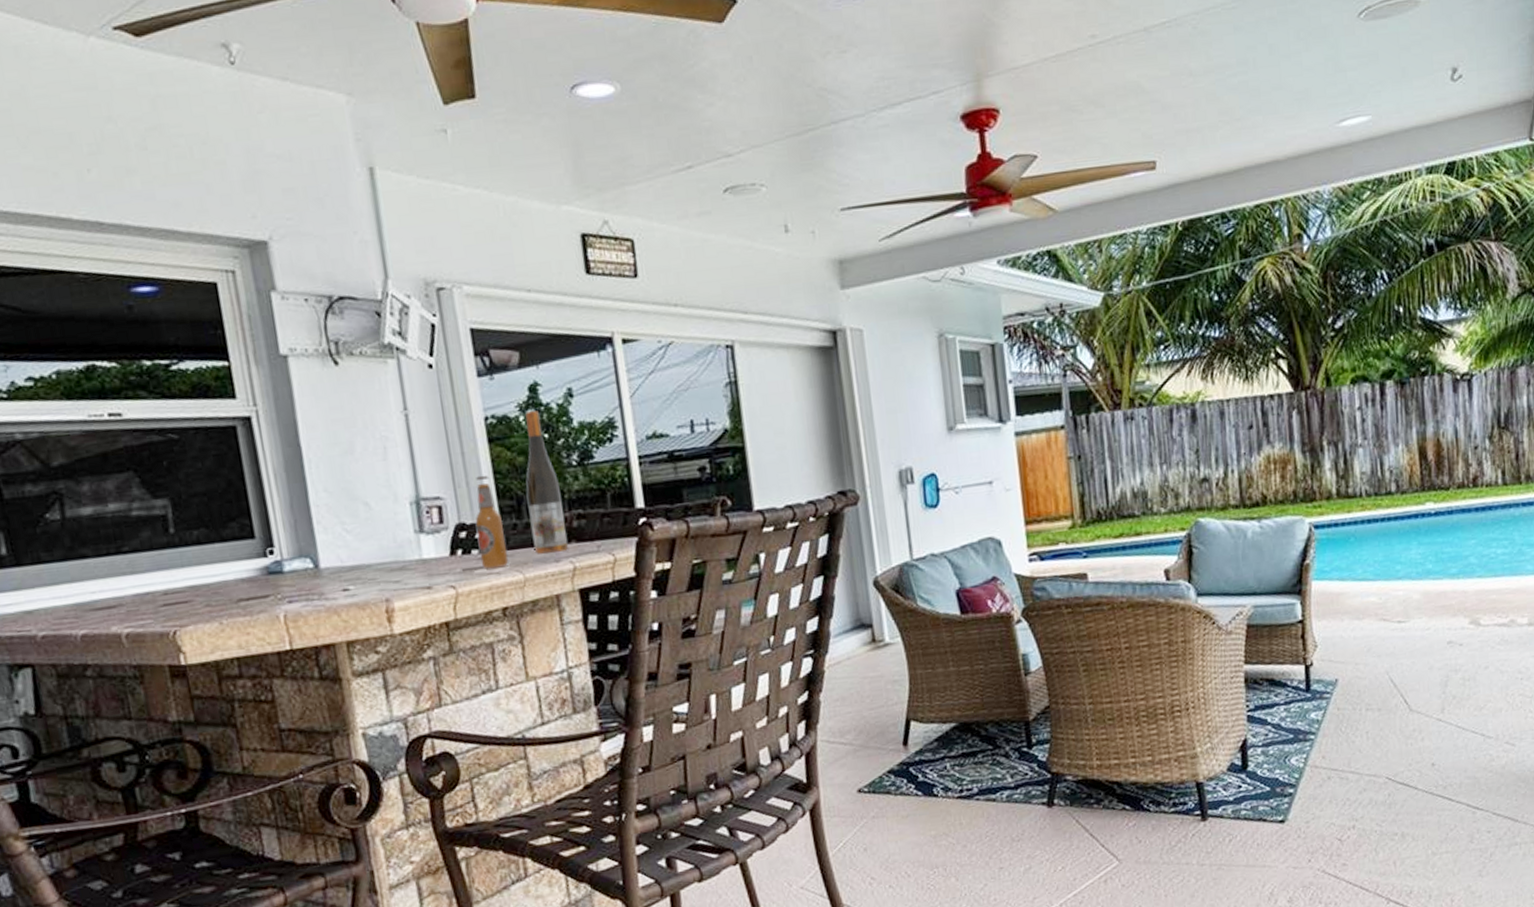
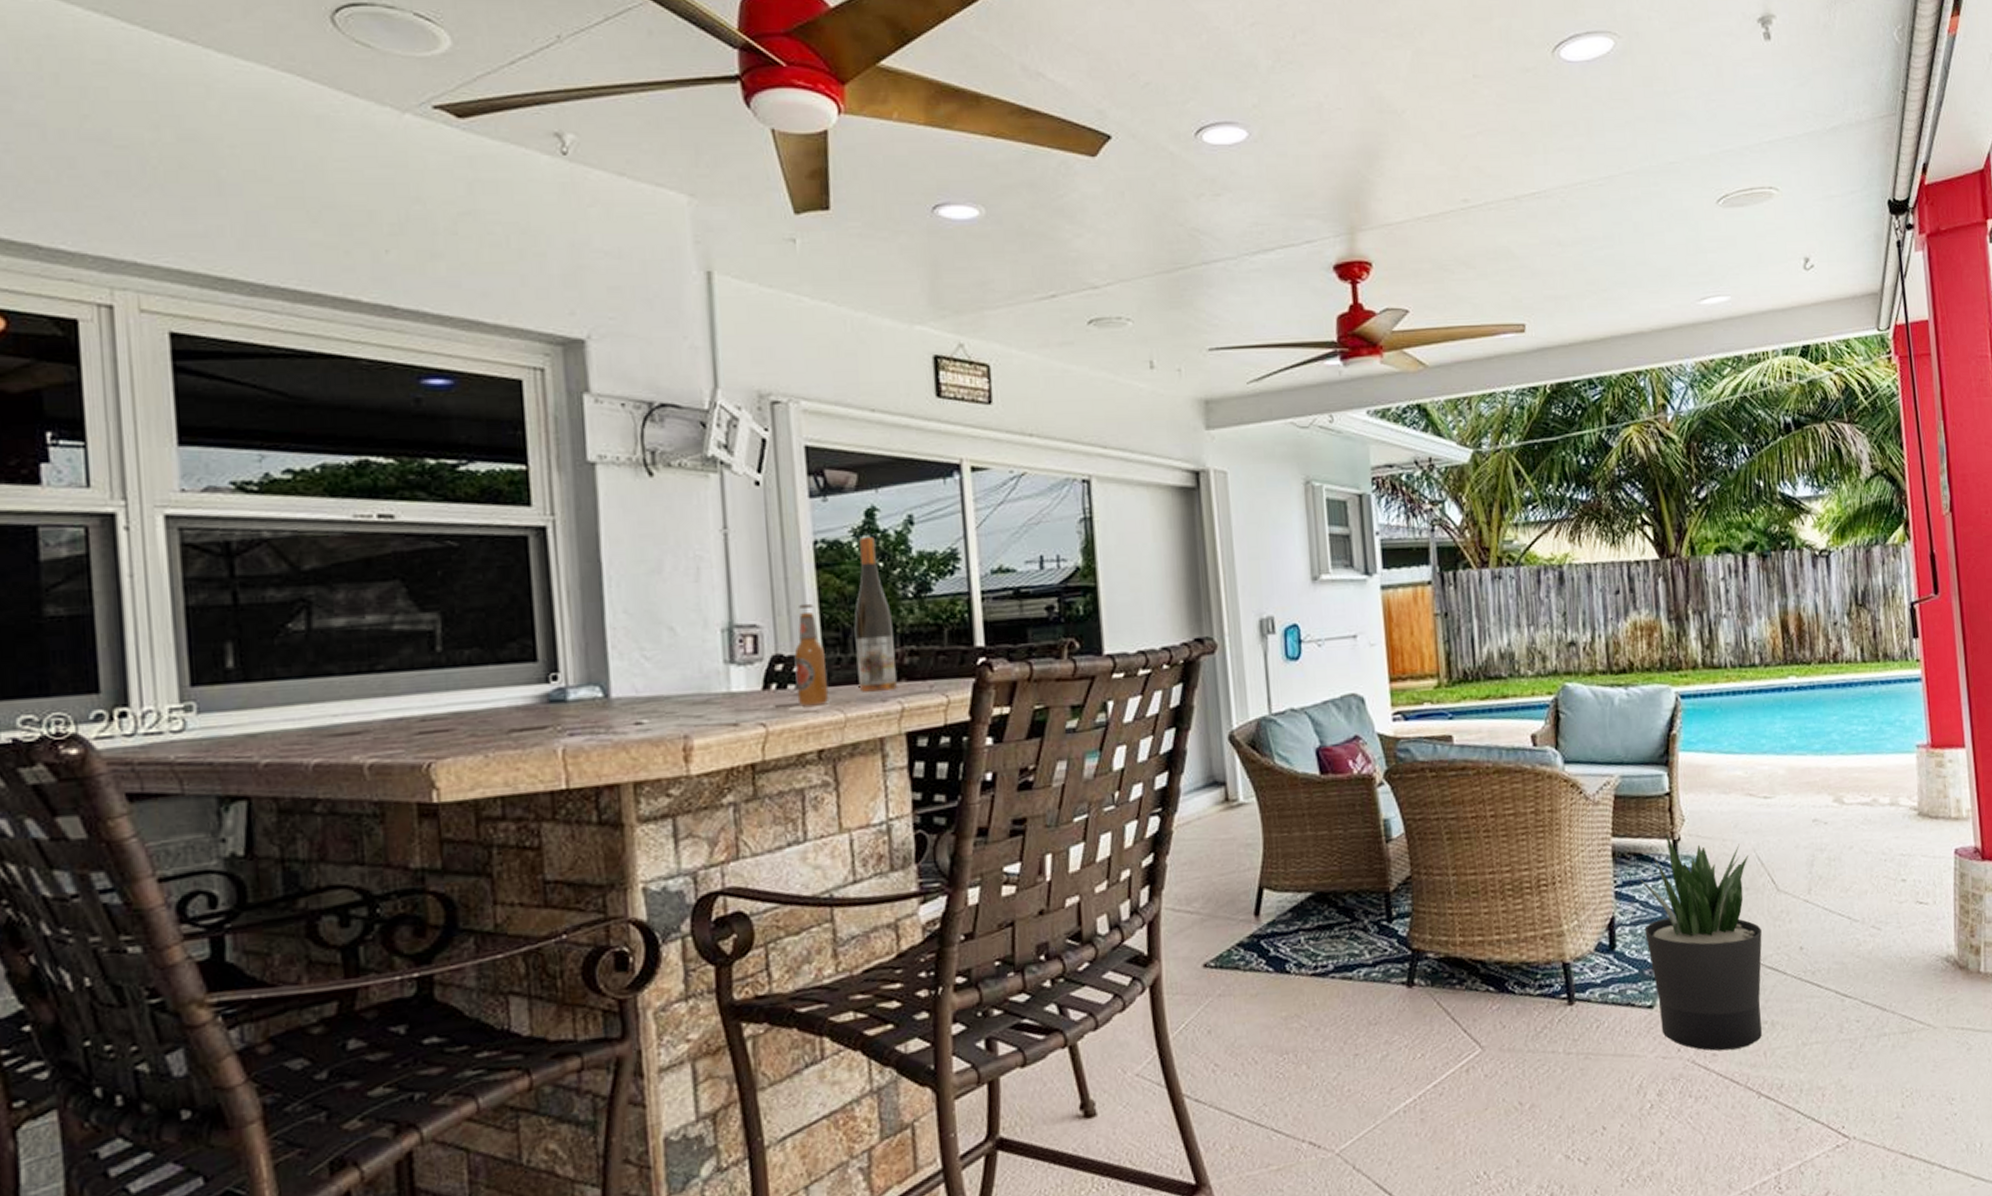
planter: none [1270,660,1394,861] -> present [1638,835,1762,1051]

